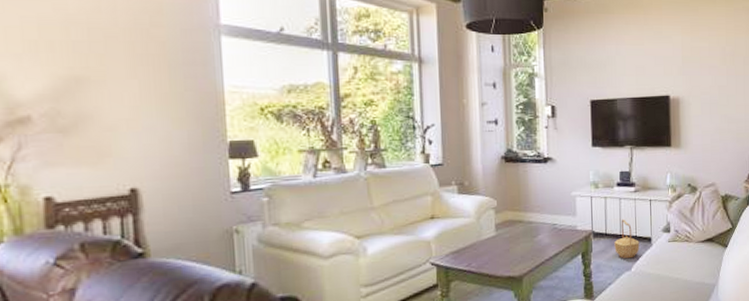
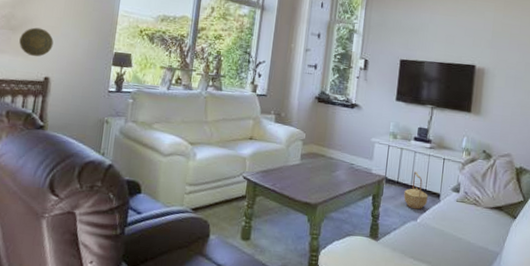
decorative plate: none [77,124,133,165] -> present [19,27,54,57]

